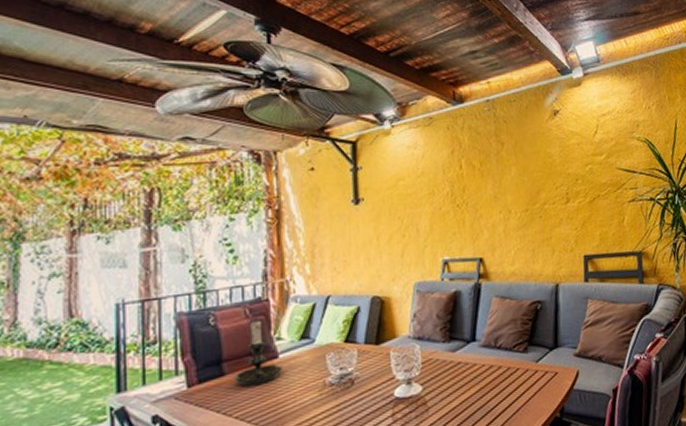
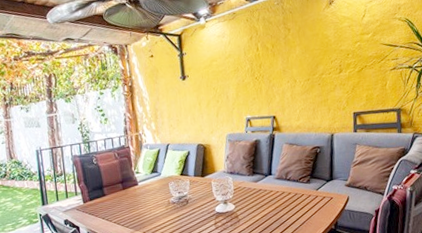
candle holder: present [233,317,284,386] -> none [111,159,142,203]

